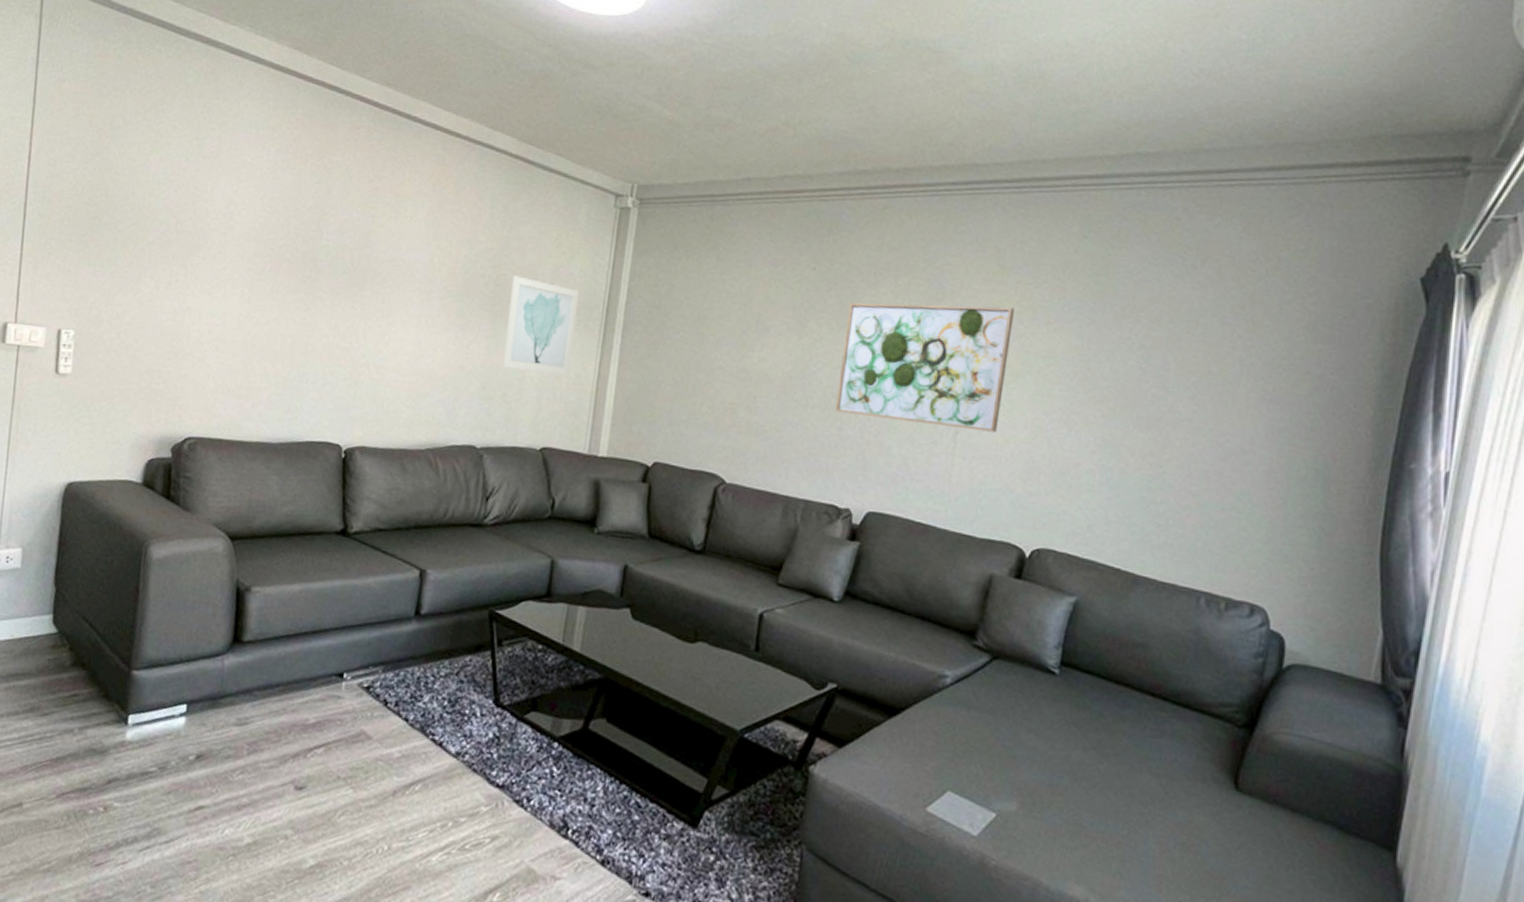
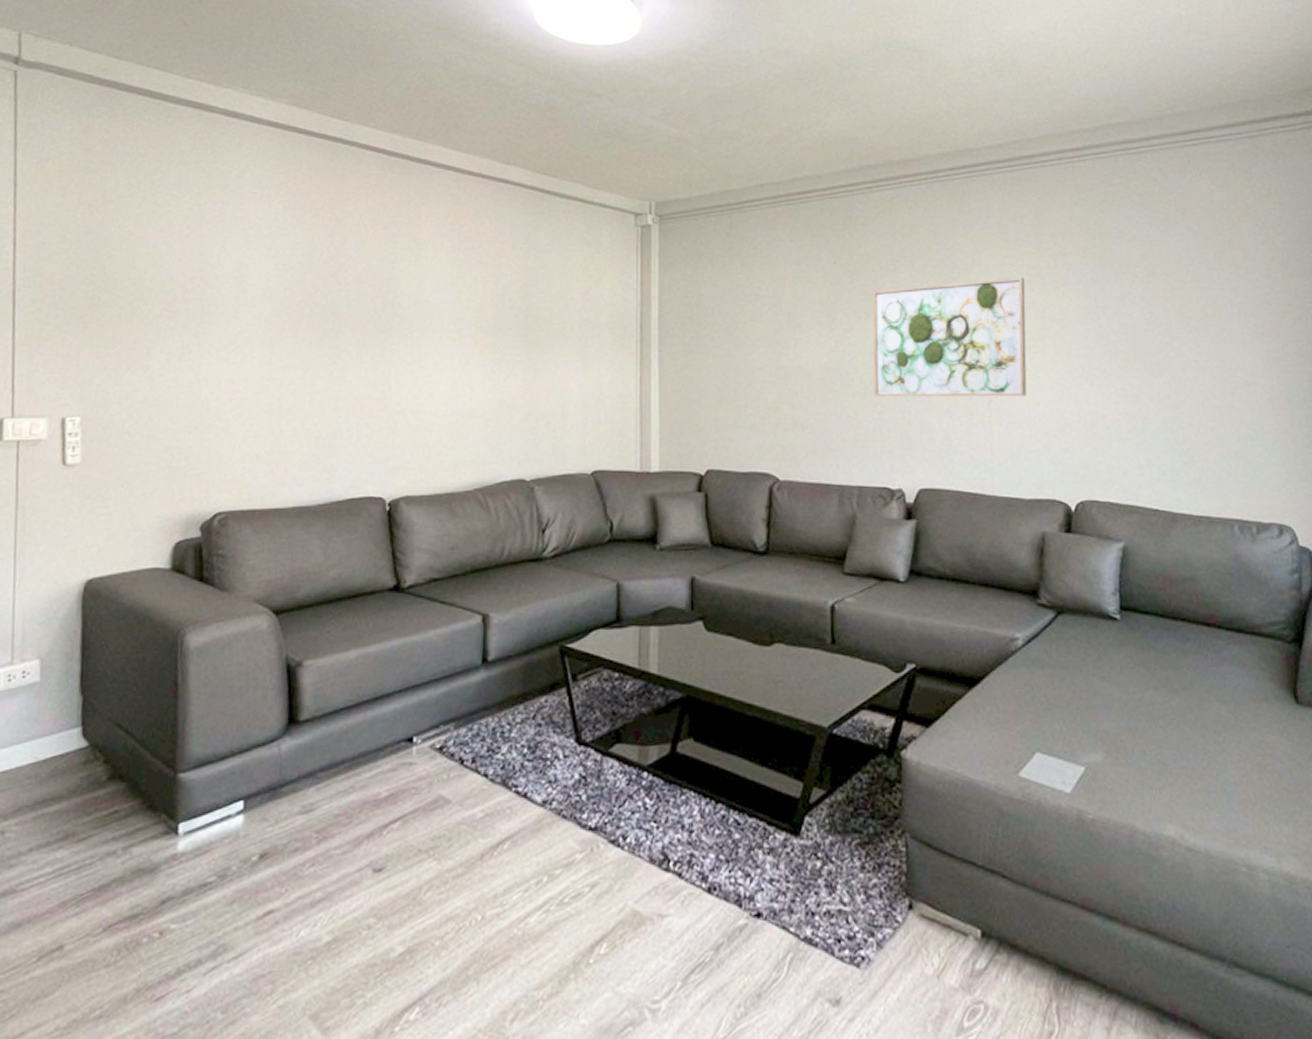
wall art: present [502,275,579,376] -> none [542,303,611,397]

